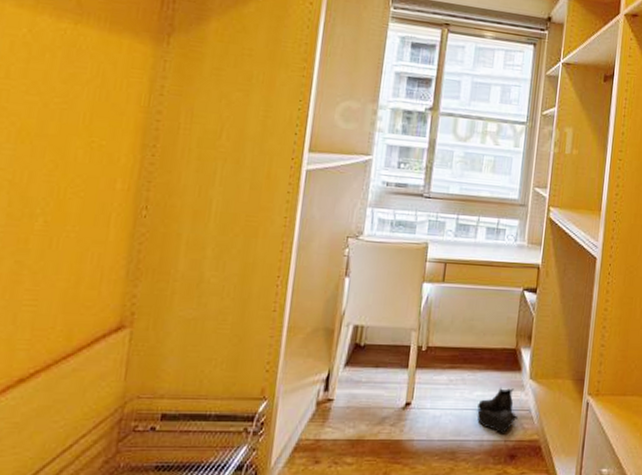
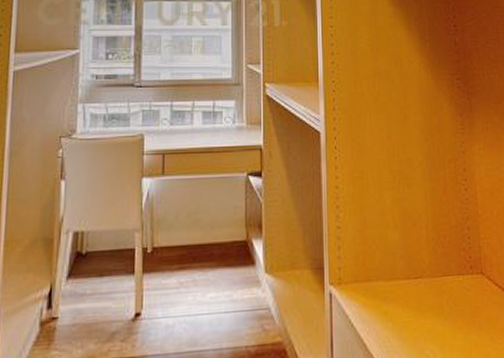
boots: present [477,387,518,433] -> none [213,285,257,339]

